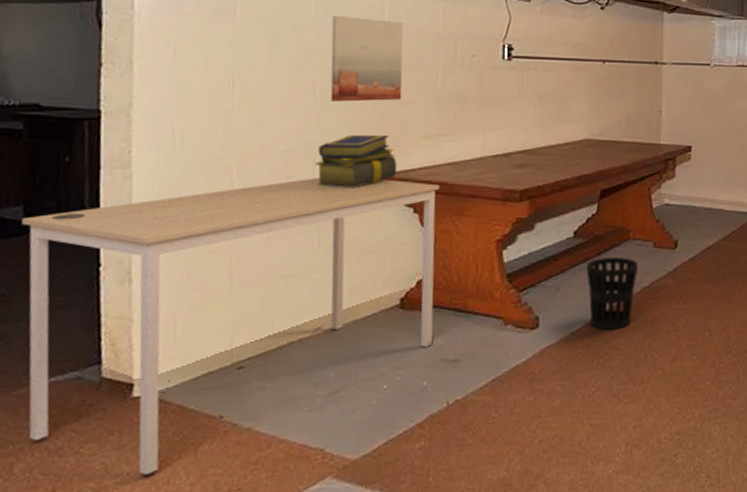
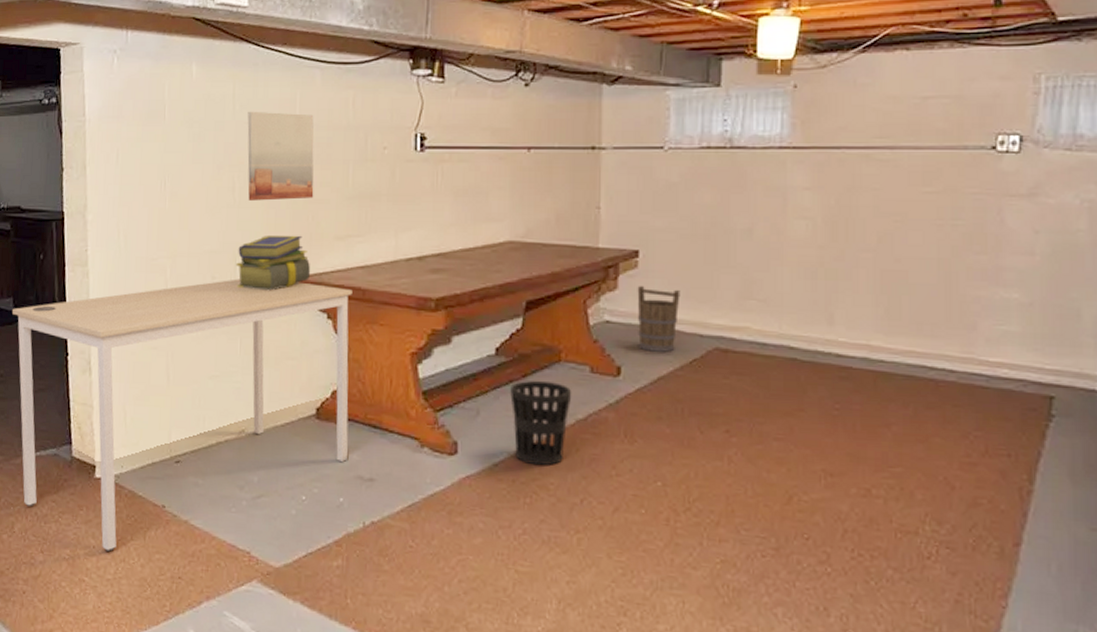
bucket: none [690,175,723,227] -> present [637,286,681,352]

